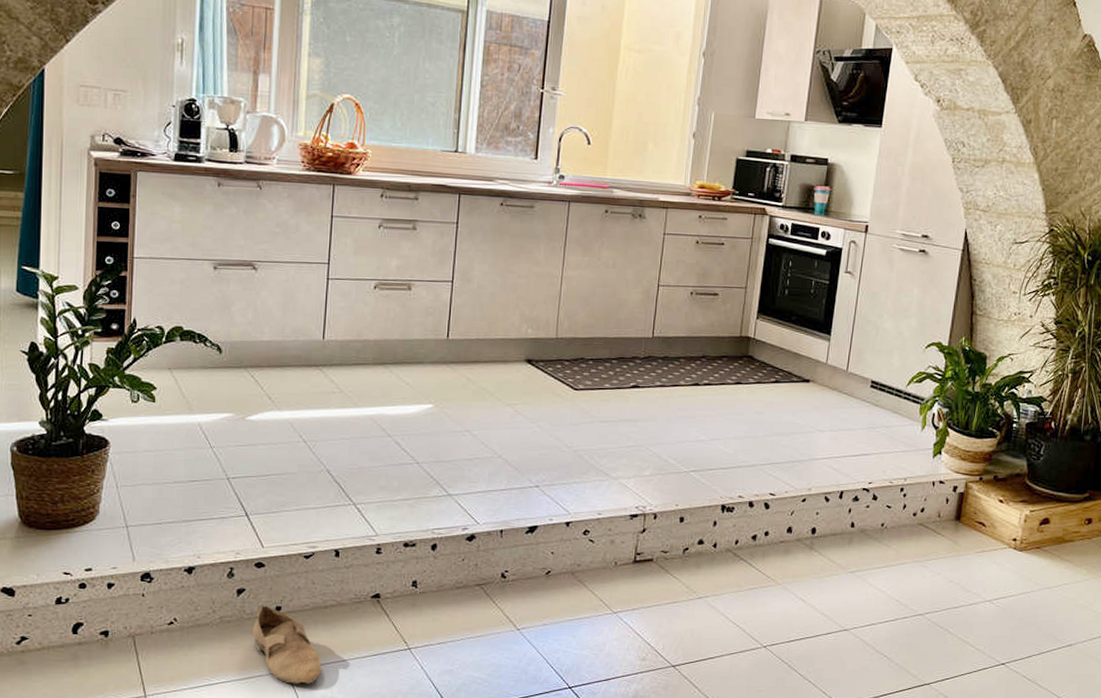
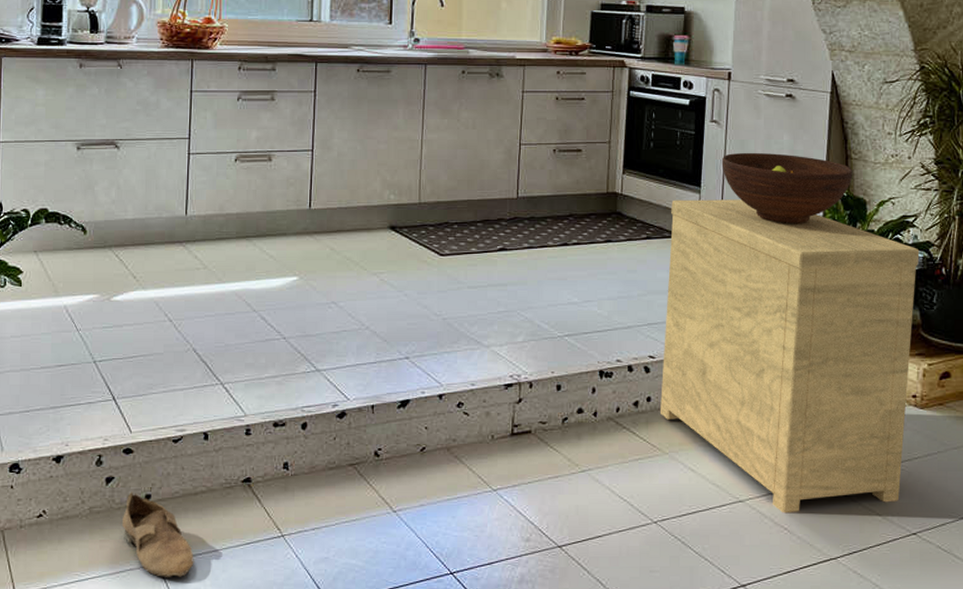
side table: none [776,346,1032,642] -> present [659,199,920,514]
fruit bowl: none [852,303,977,375] -> present [721,152,853,224]

